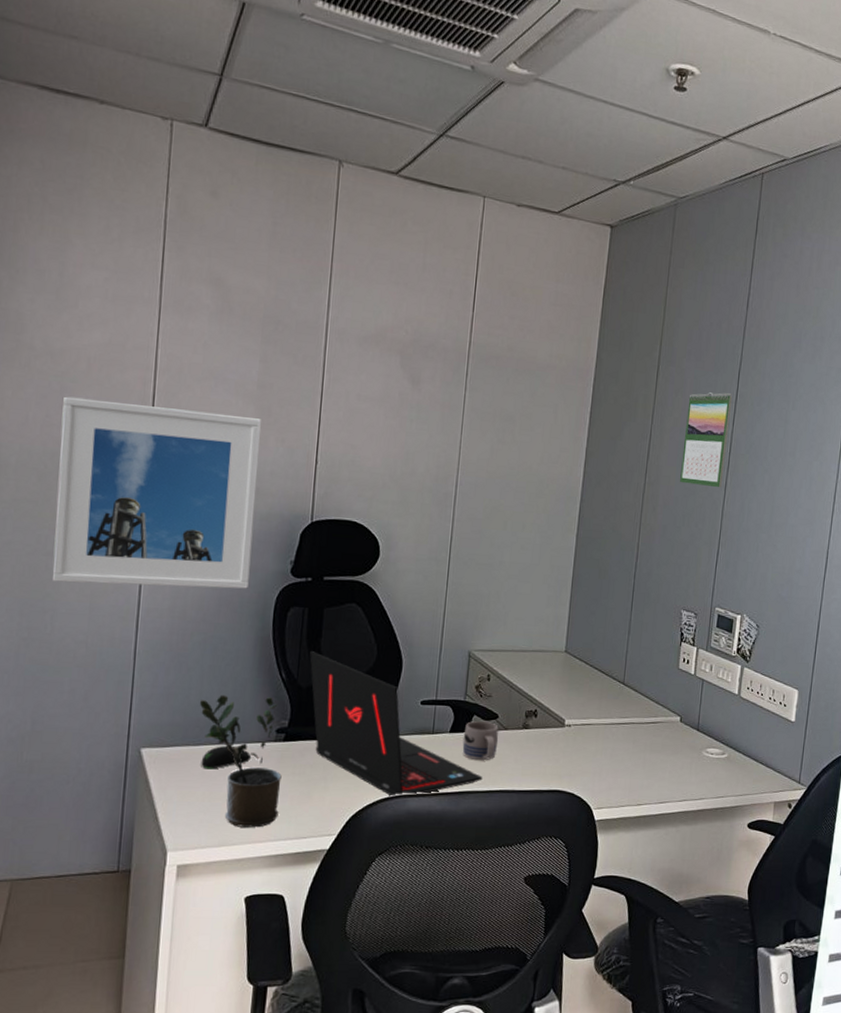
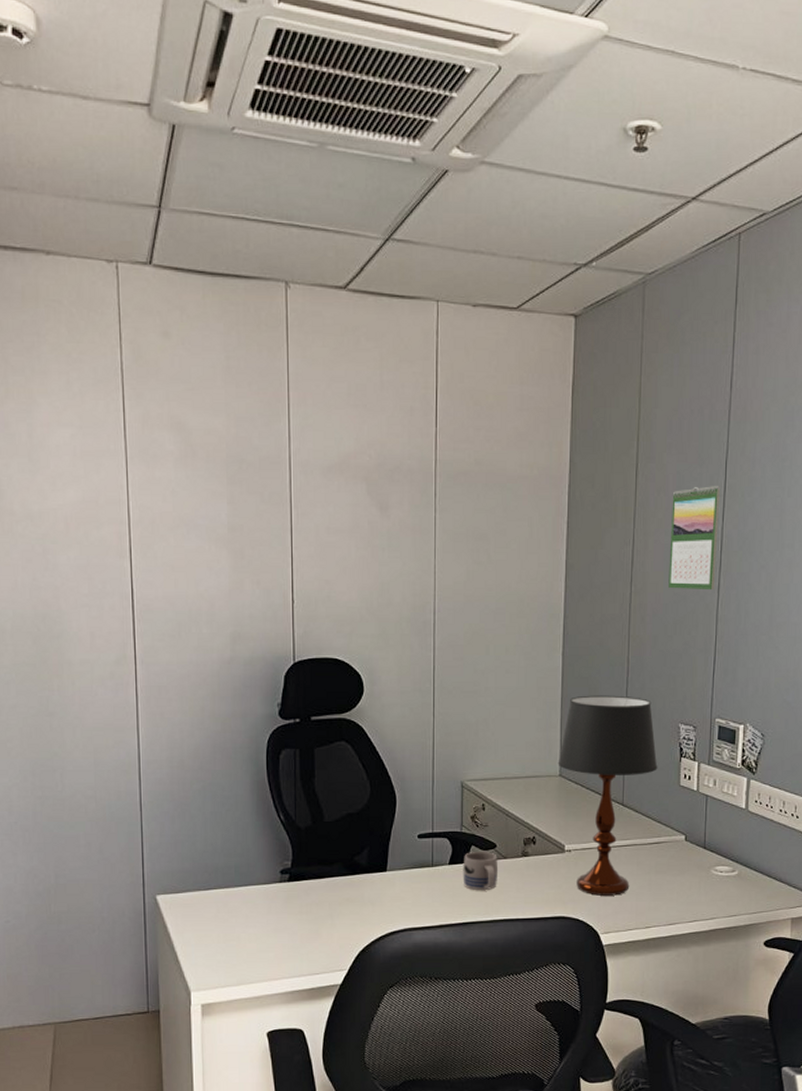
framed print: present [52,396,261,589] -> none [47,558,239,741]
potted plant: present [200,694,282,828] -> none [206,840,290,966]
computer mouse: present [201,746,252,769] -> none [213,889,260,912]
laptop: present [309,651,483,798] -> none [305,792,486,932]
table lamp: none [564,576,659,772] -> present [558,695,658,896]

